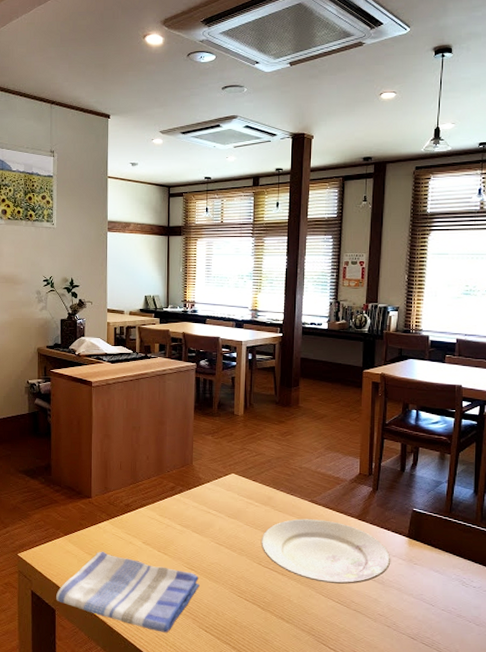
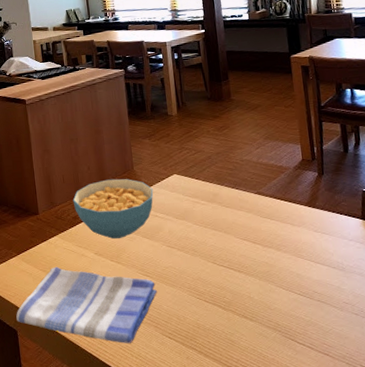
cereal bowl: none [127,471,209,530] -> present [72,179,154,239]
plate: present [260,518,391,584] -> none [212,210,349,275]

